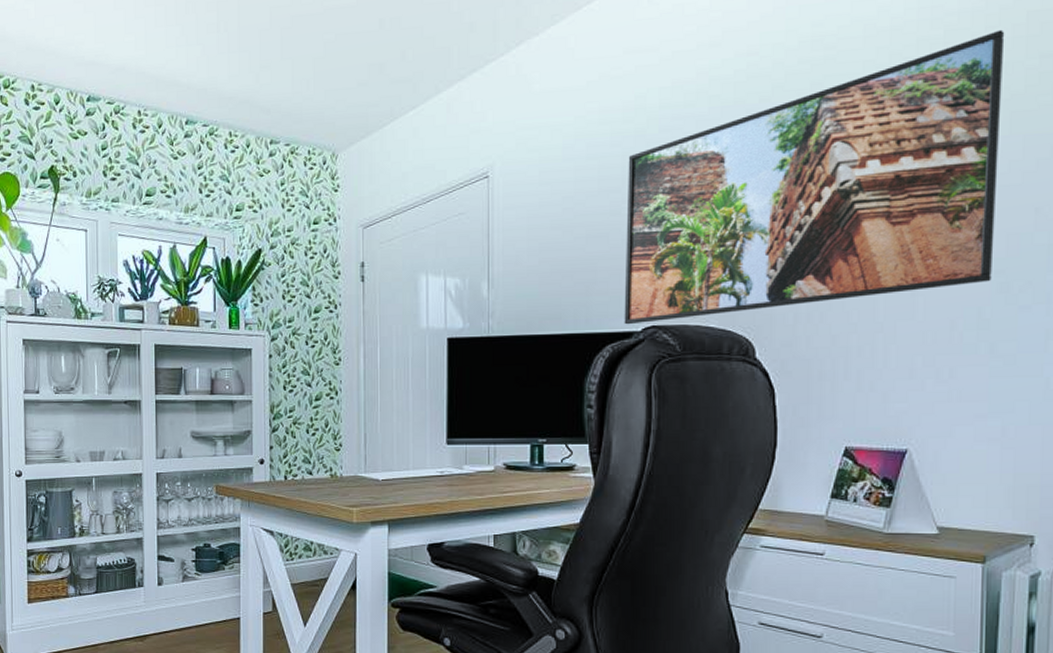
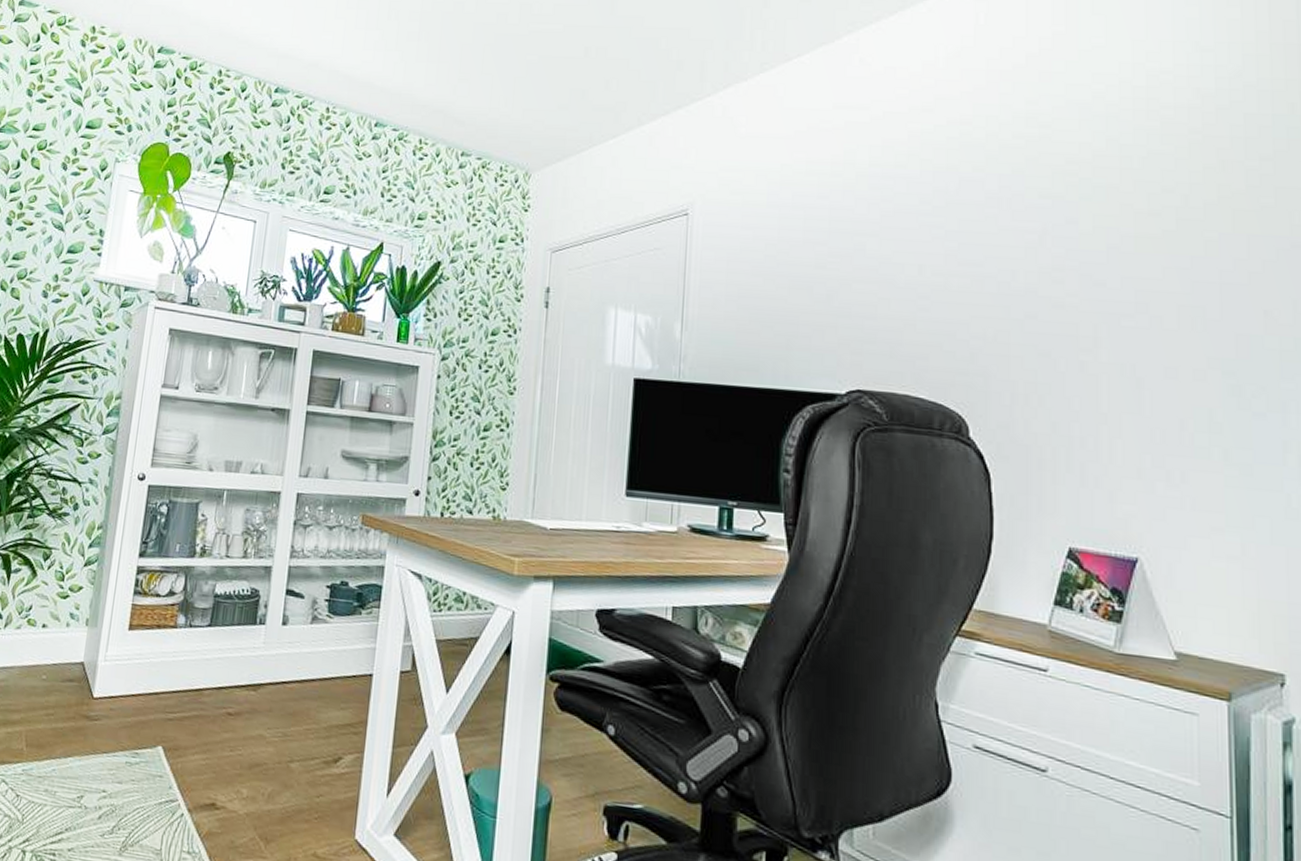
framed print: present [624,29,1005,325] -> none [826,128,1223,386]

